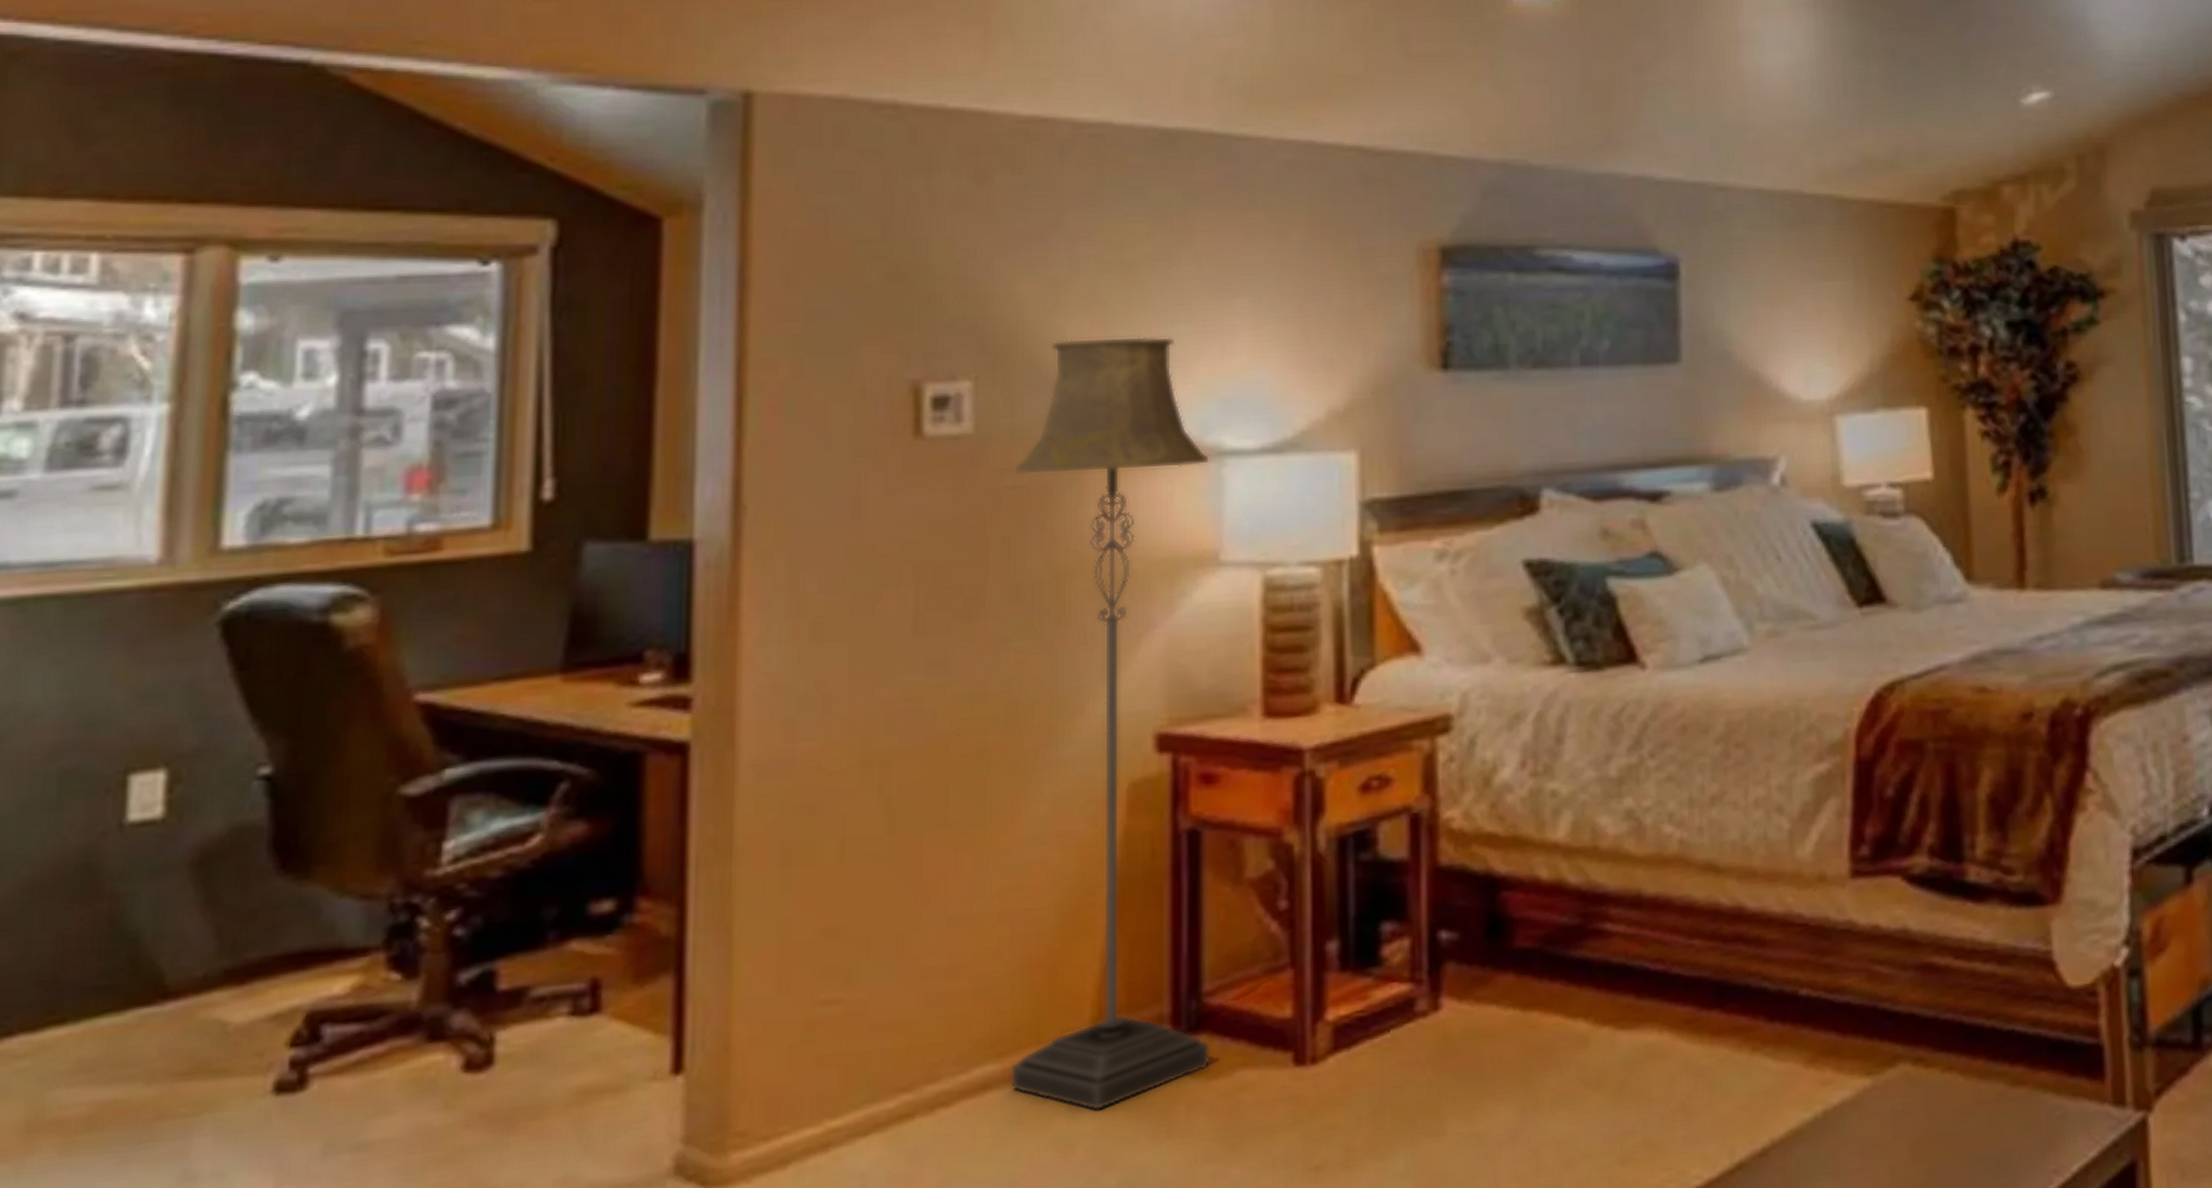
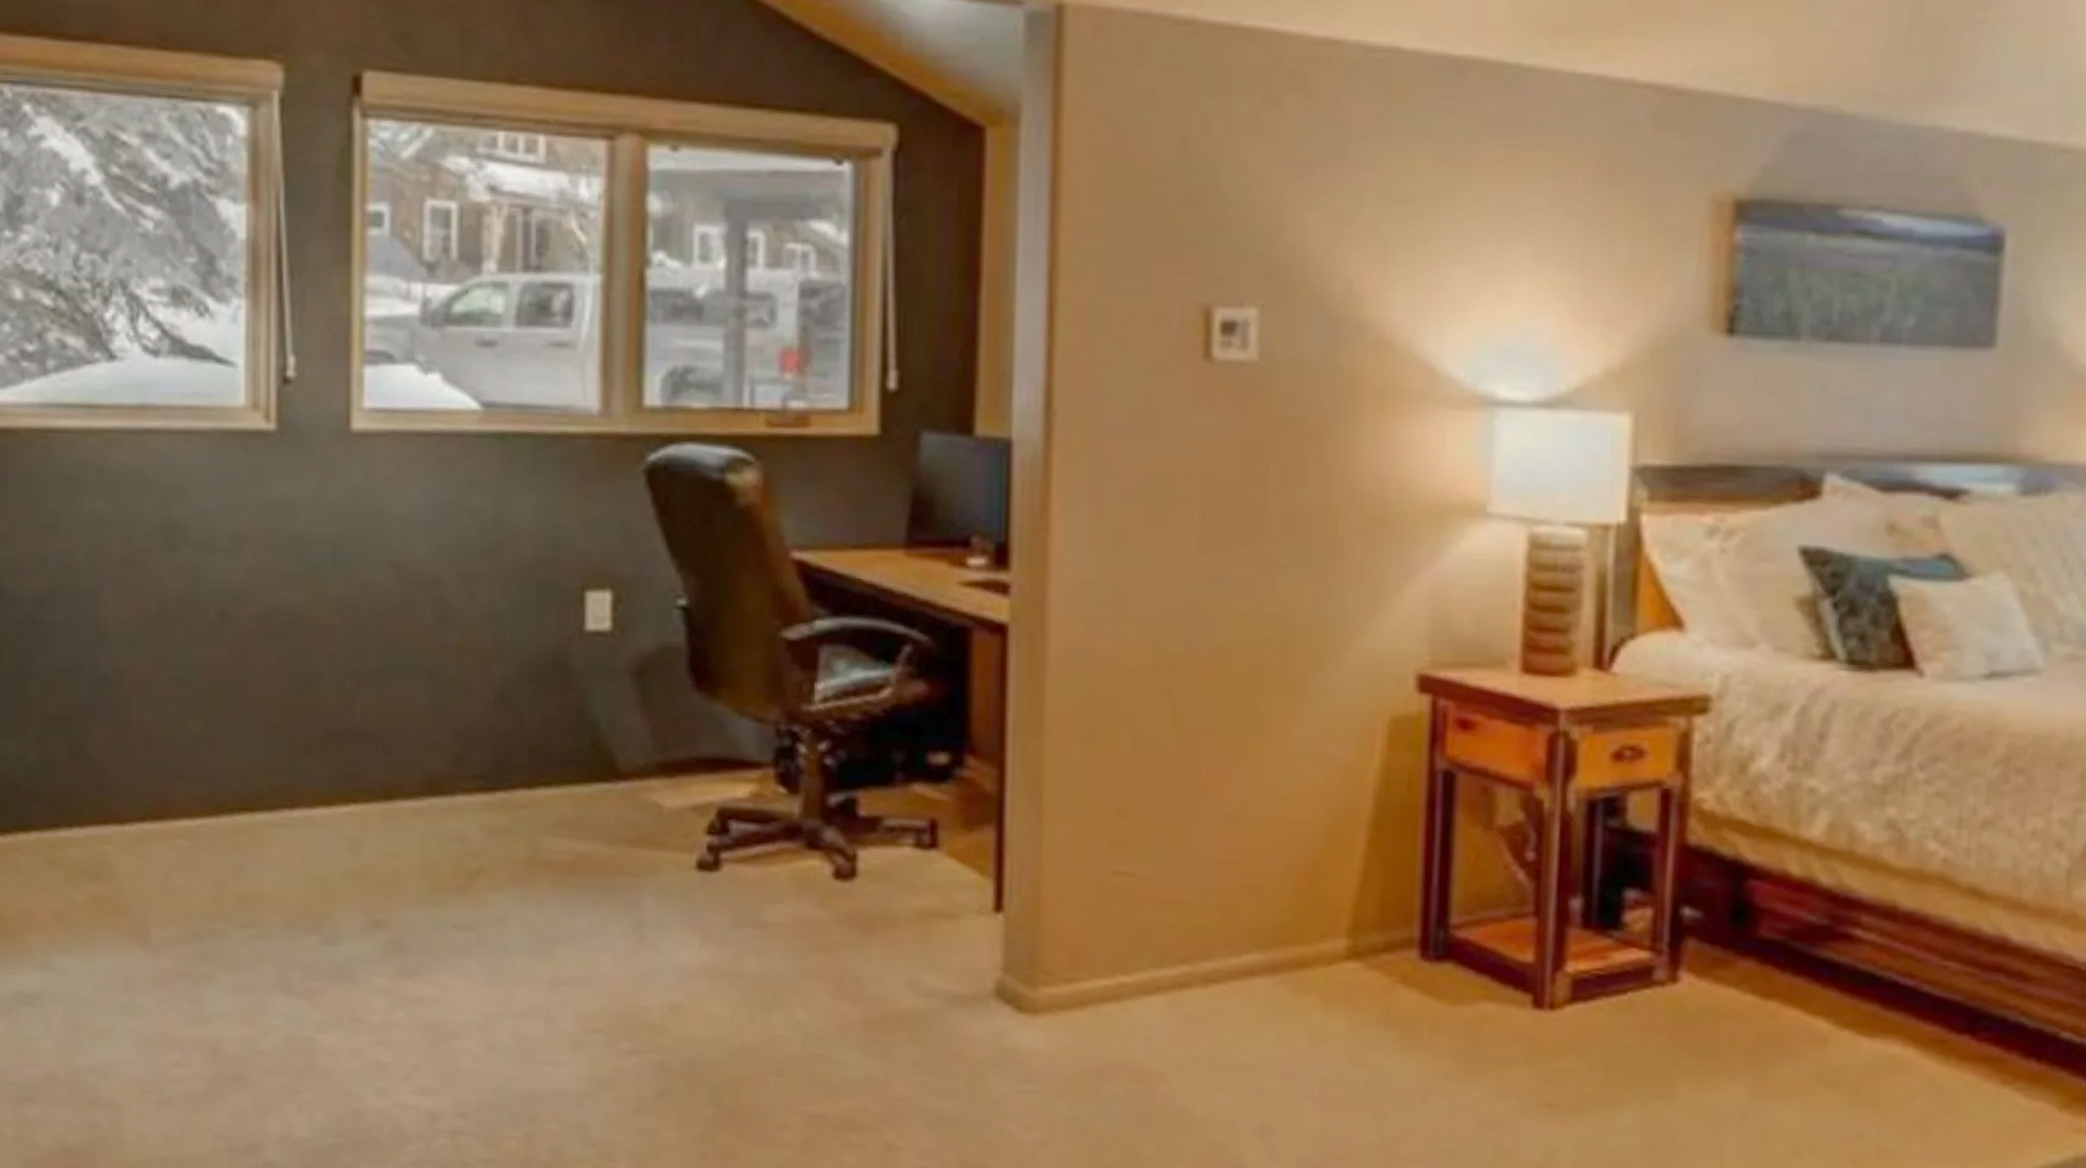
floor lamp: present [1009,336,1211,1112] -> none [1273,273,1482,1014]

